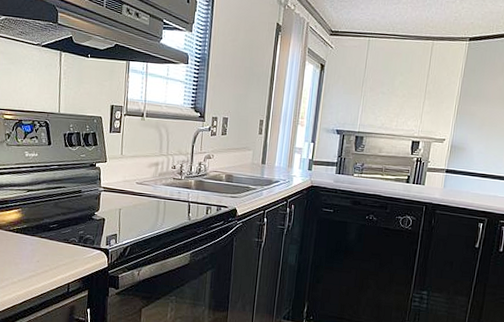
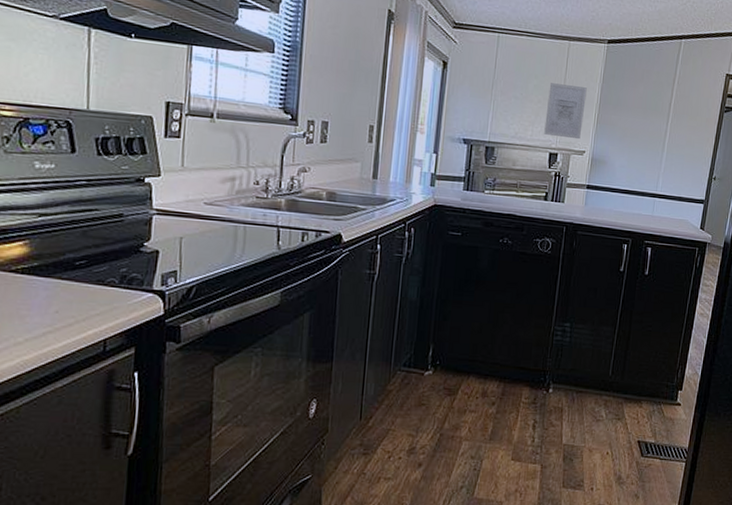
wall art: none [407,79,448,129] -> present [544,83,587,140]

